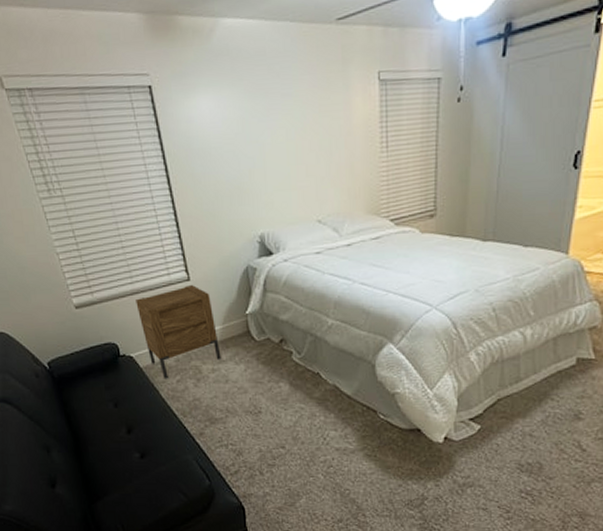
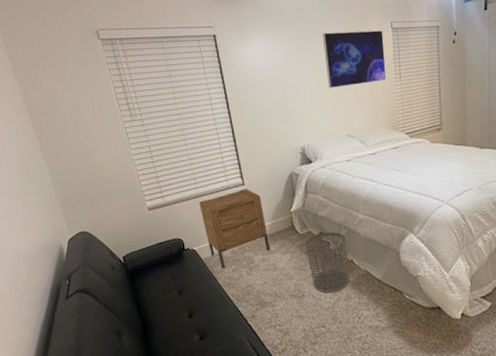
waste bin: none [263,339,314,410] -> present [305,231,349,293]
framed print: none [288,82,369,159] -> present [322,30,387,88]

